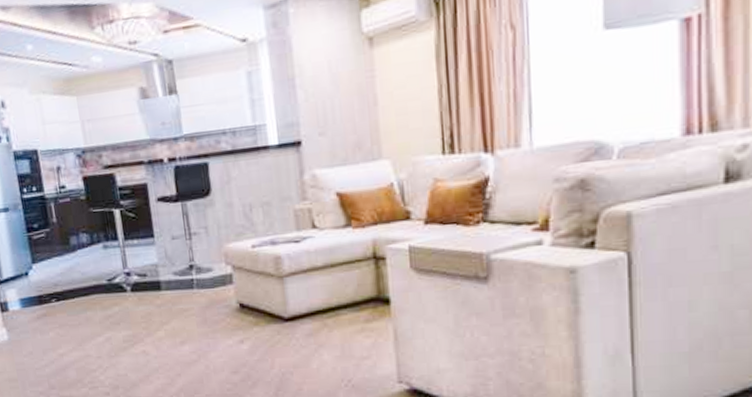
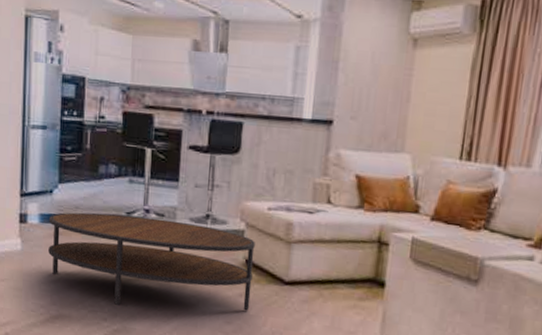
coffee table: none [30,277,254,377] -> present [48,212,255,311]

